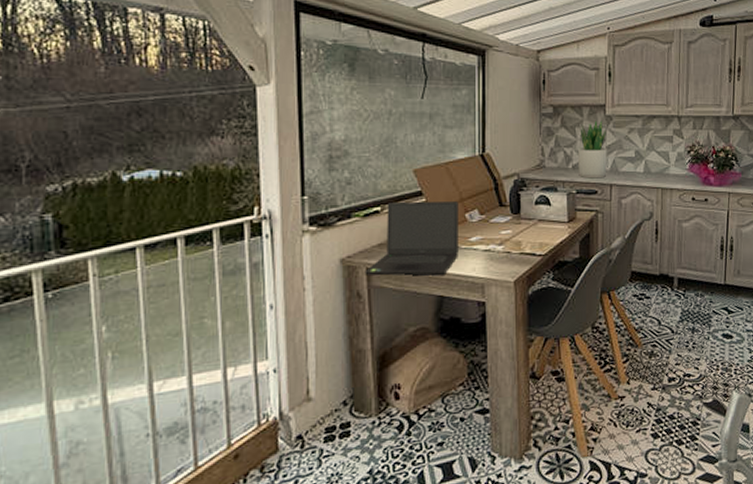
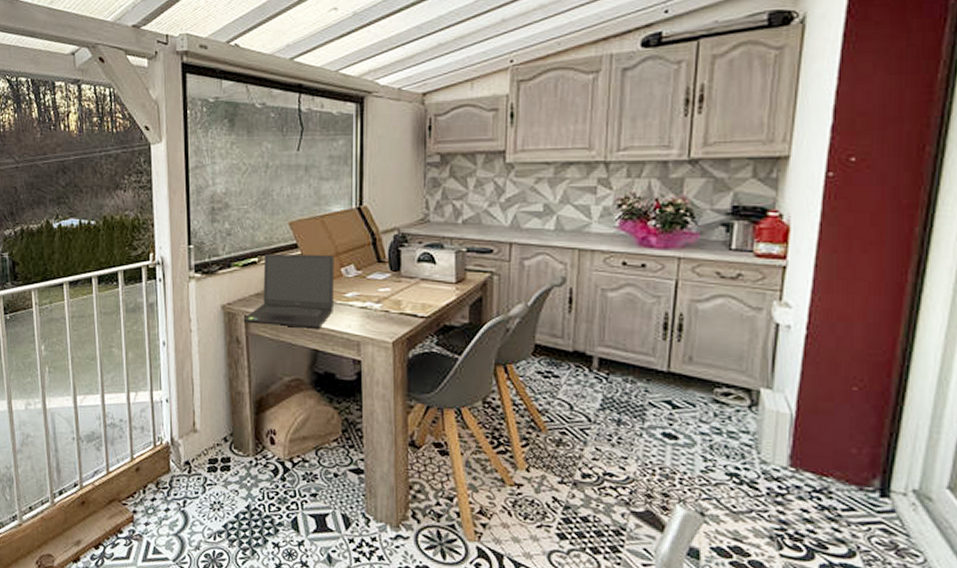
planter: present [578,120,607,179] -> none [470,169,507,236]

